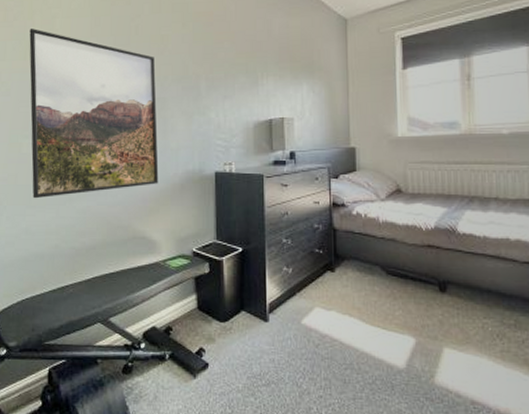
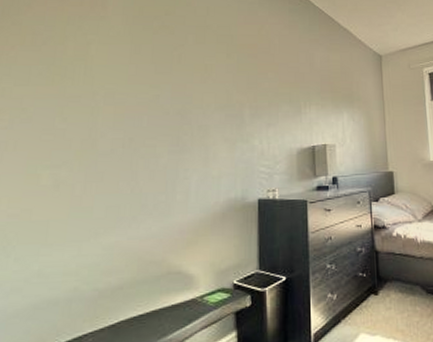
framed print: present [29,29,159,199] -> none [50,54,199,236]

